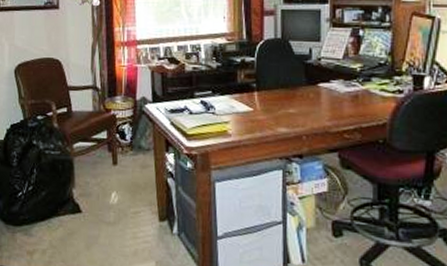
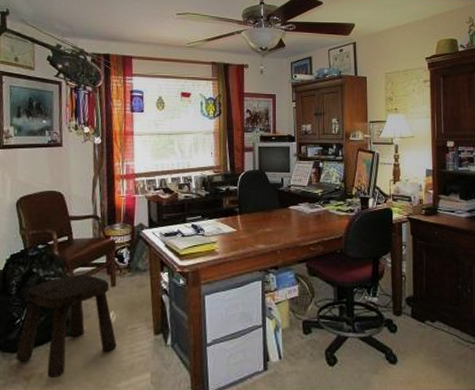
stool: none [19,149,119,257] -> present [15,274,117,379]

